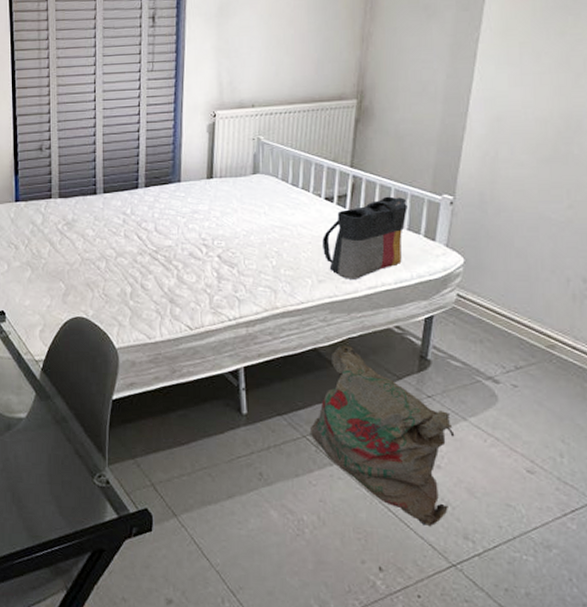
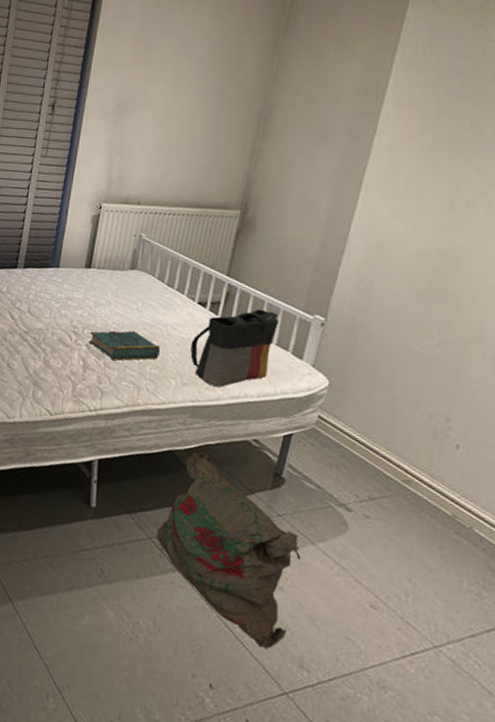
book: none [220,234,293,268] -> present [89,330,161,361]

